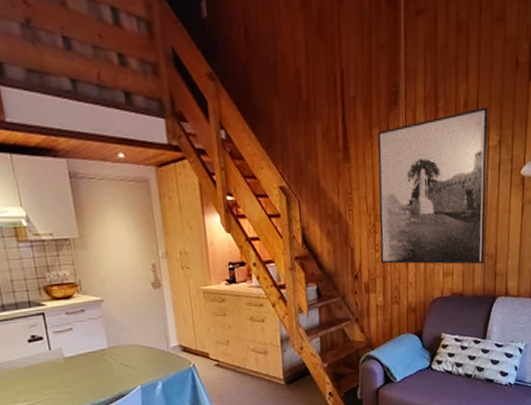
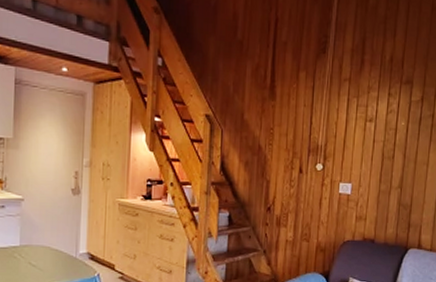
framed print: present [377,106,489,265] -> none [294,64,413,213]

